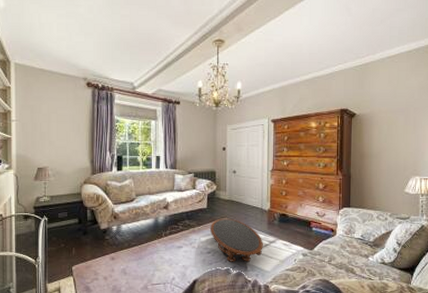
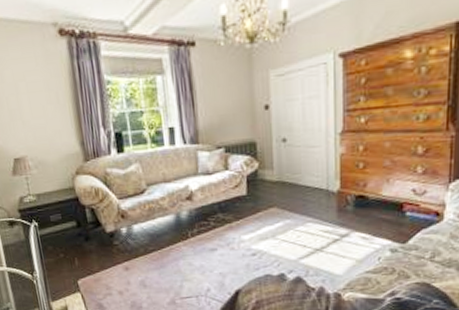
coffee table: present [210,218,263,262] -> none [254,207,331,265]

